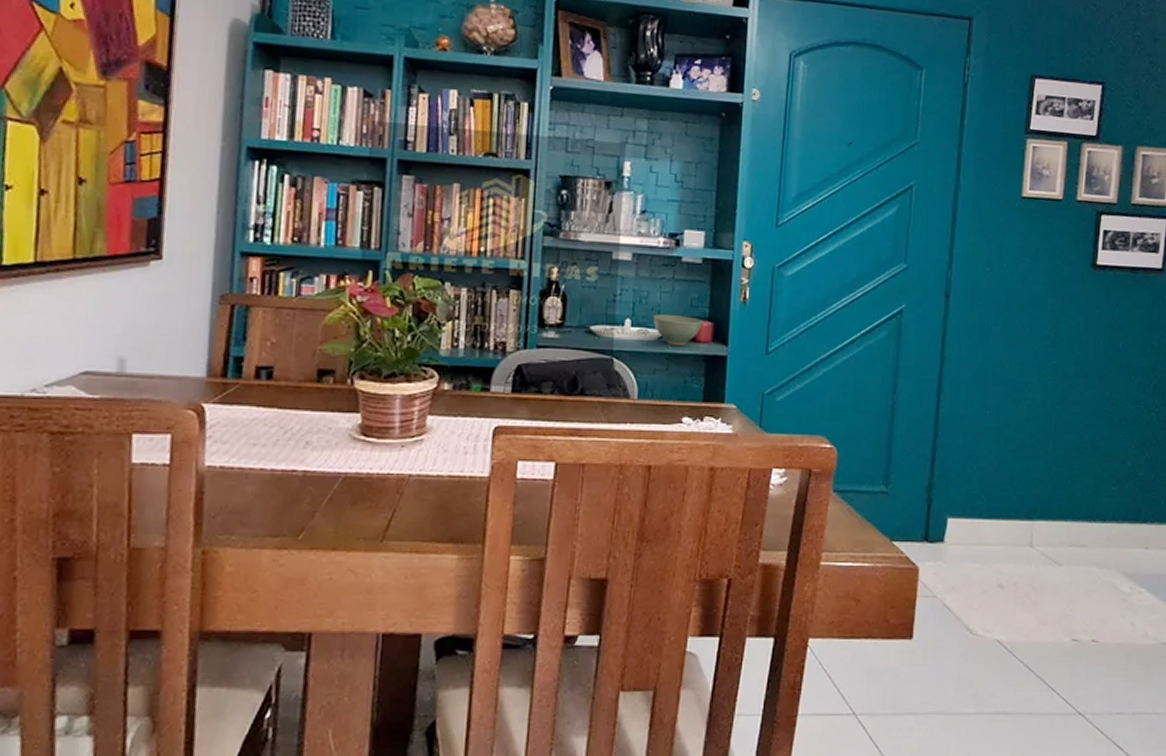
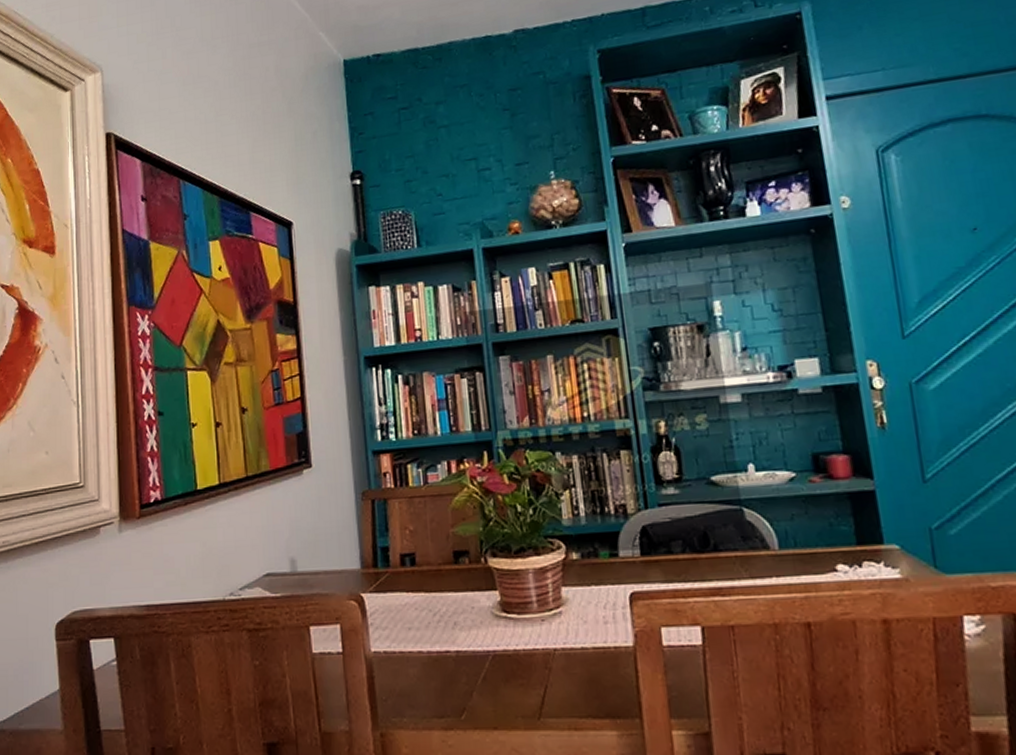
bowl: present [653,314,703,347] -> none [778,452,838,487]

